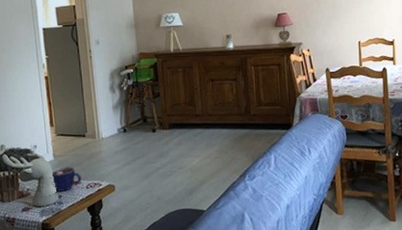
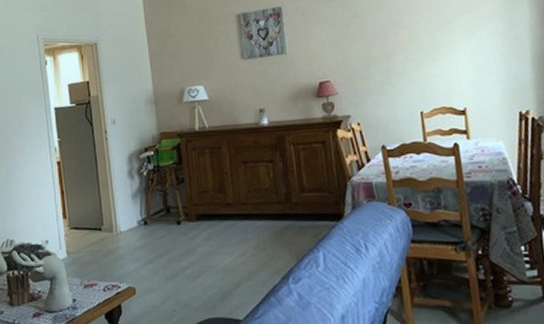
cup: present [50,166,81,192] -> none [63,265,98,295]

